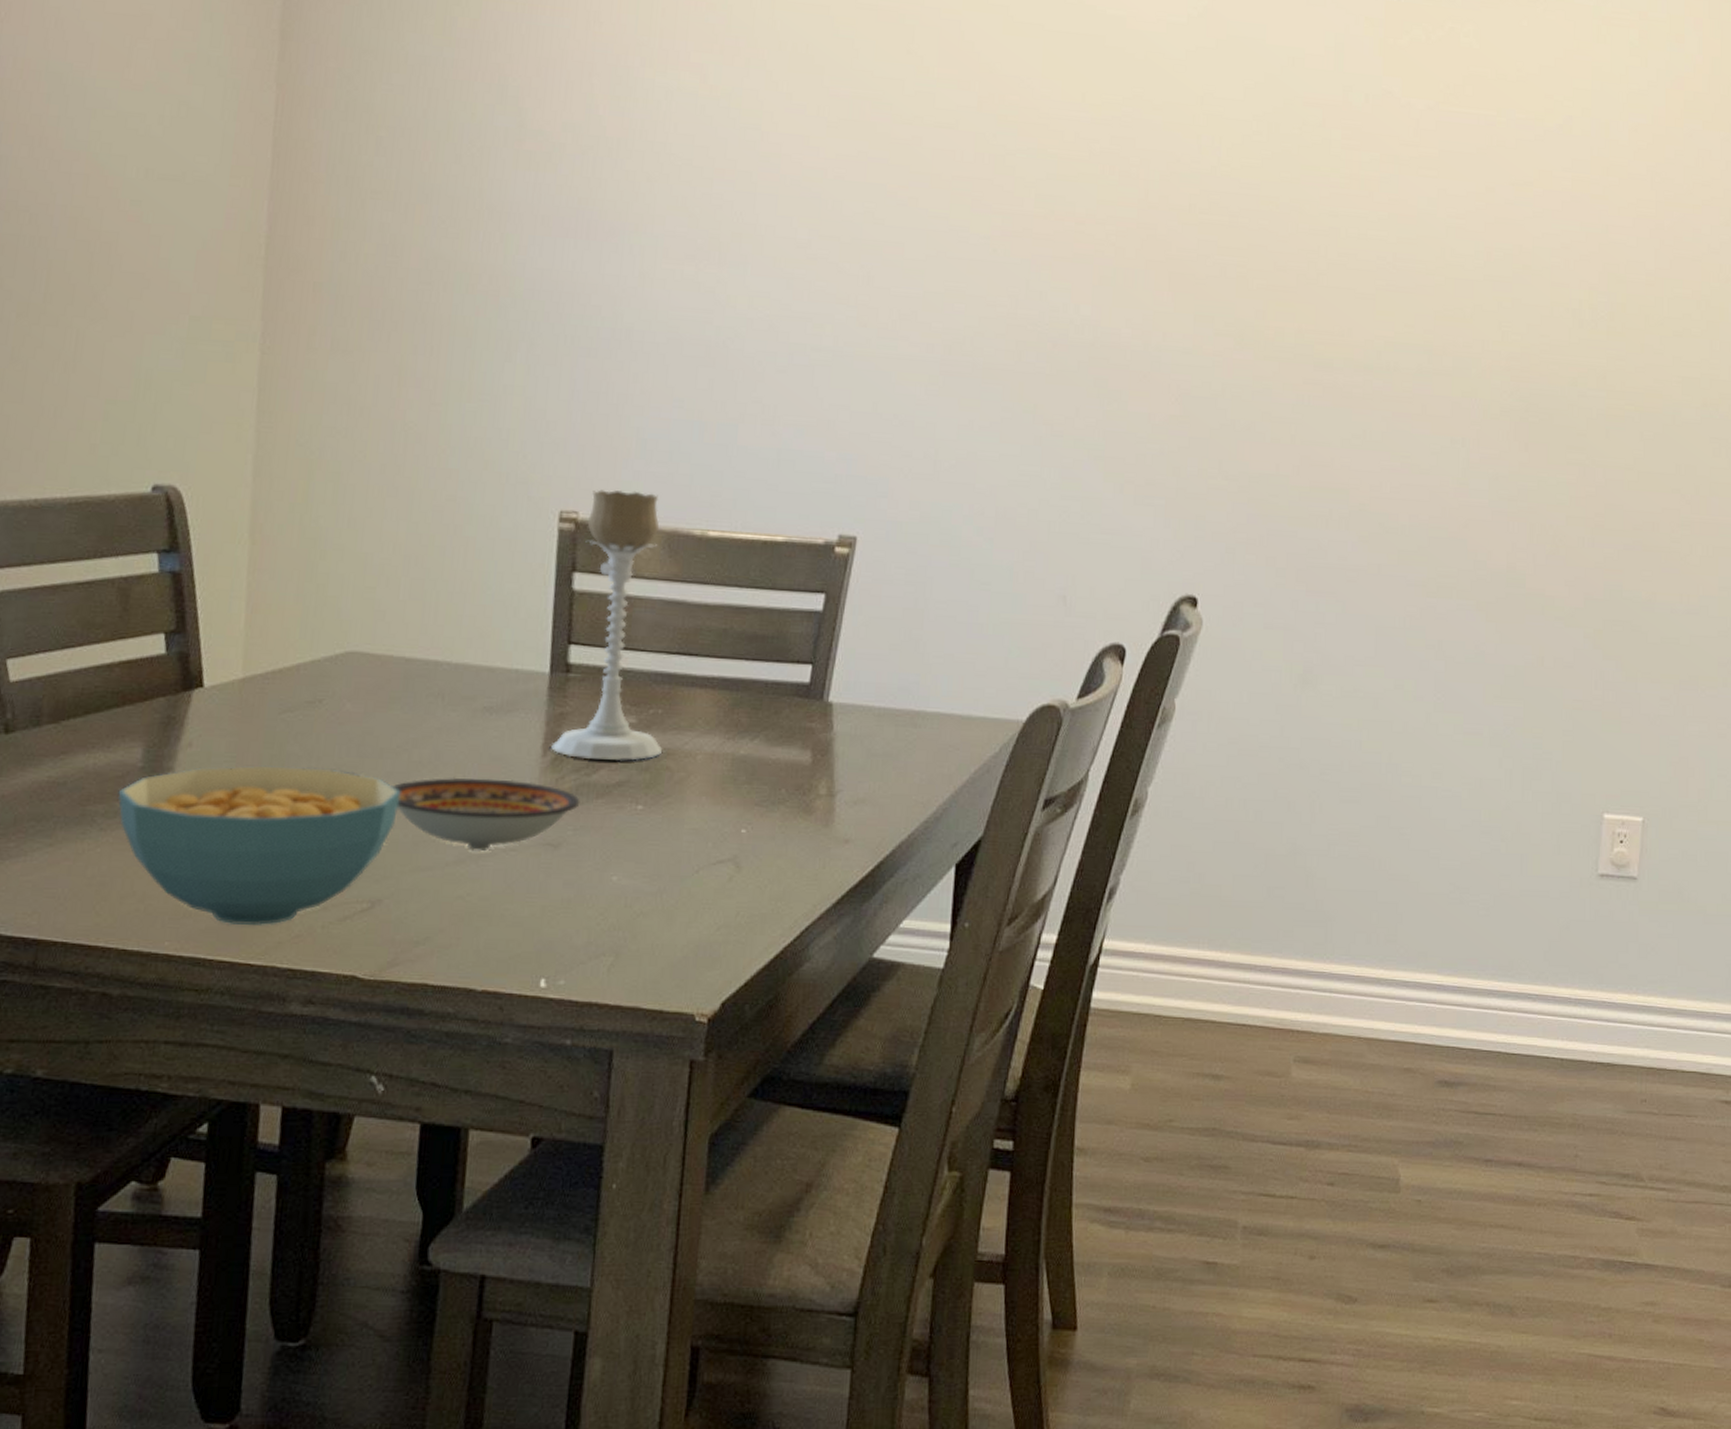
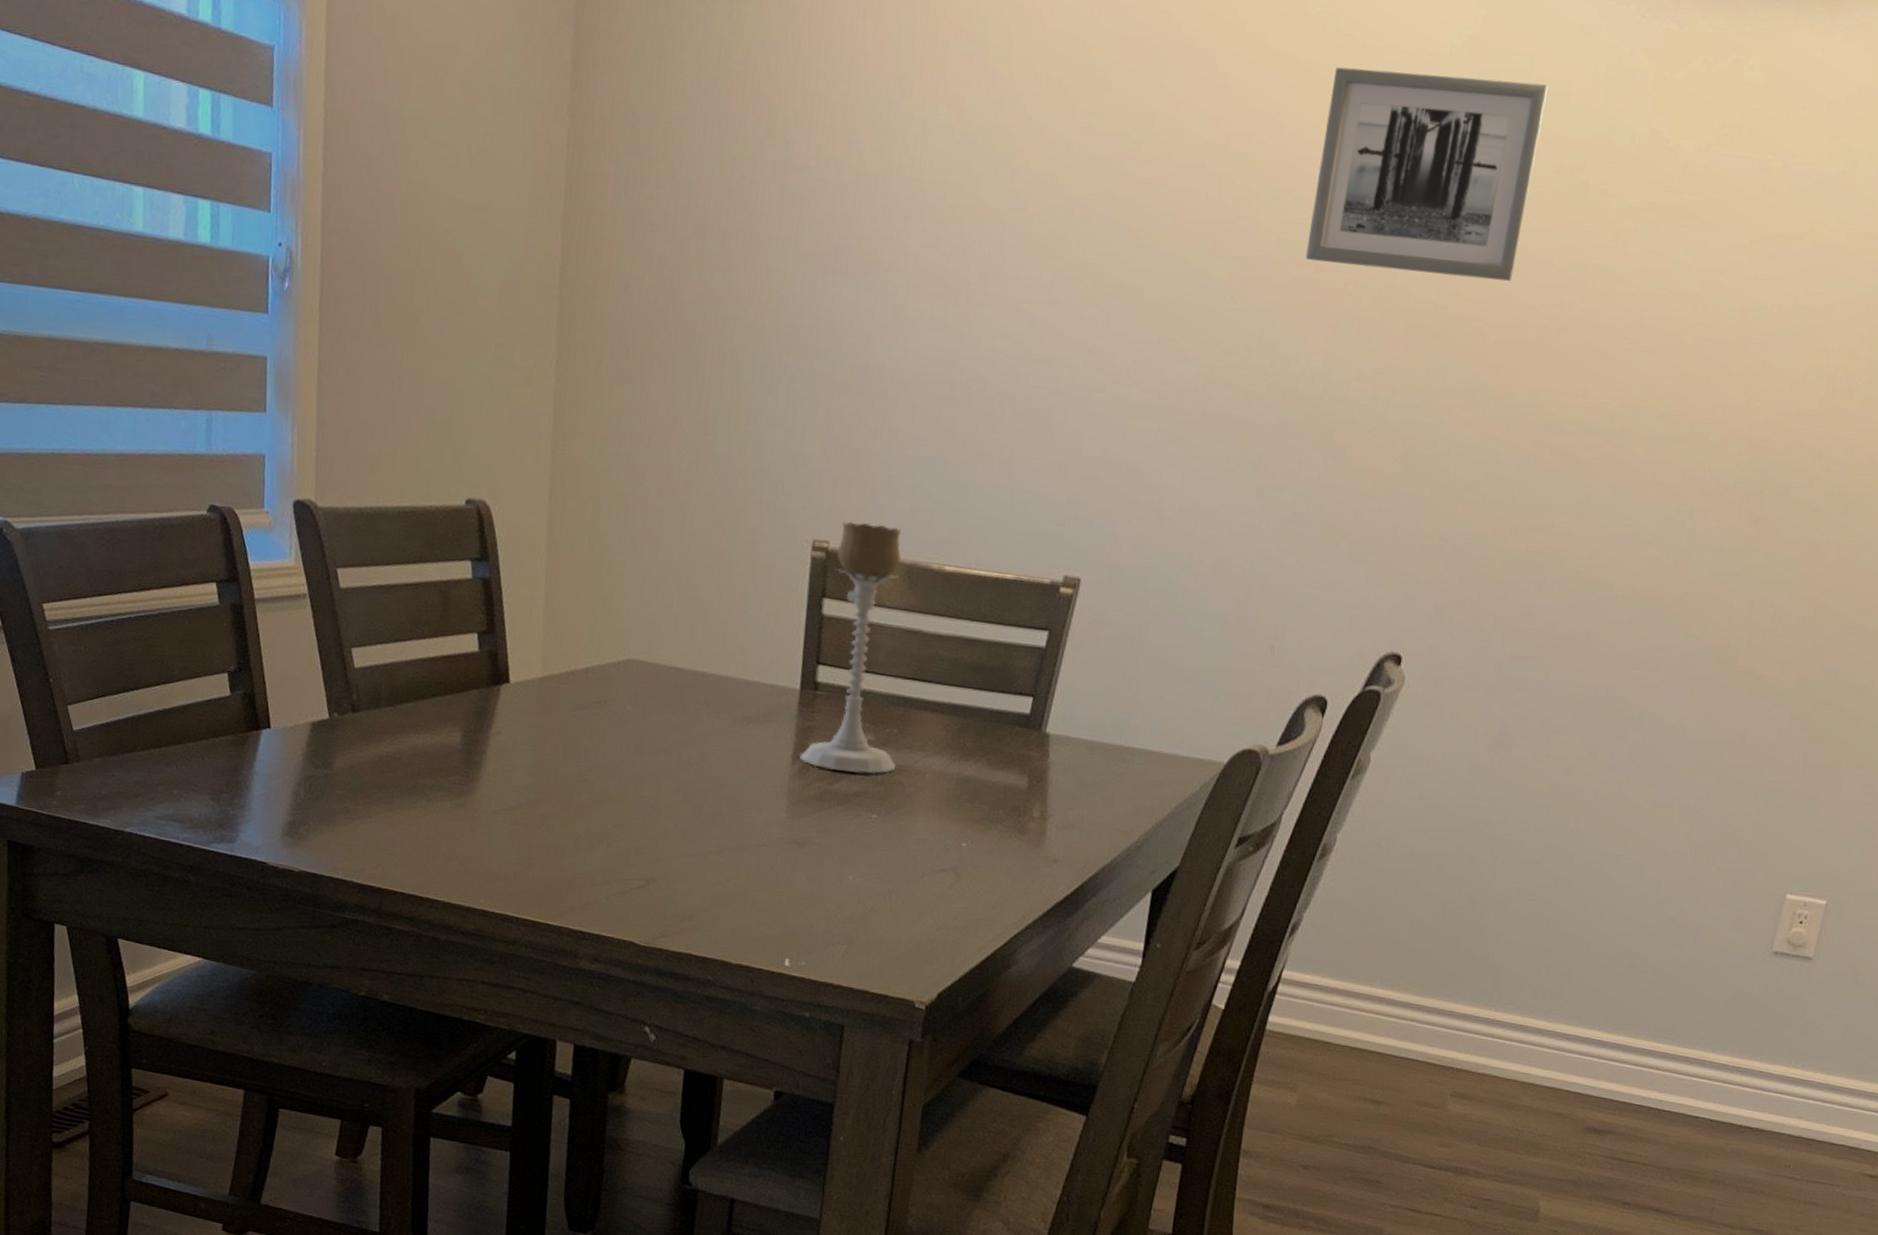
cereal bowl: present [117,765,401,925] -> none [442,753,672,893]
bowl: present [391,777,580,852] -> none [663,777,823,845]
wall art: none [1065,34,1283,230] -> present [1305,67,1548,281]

